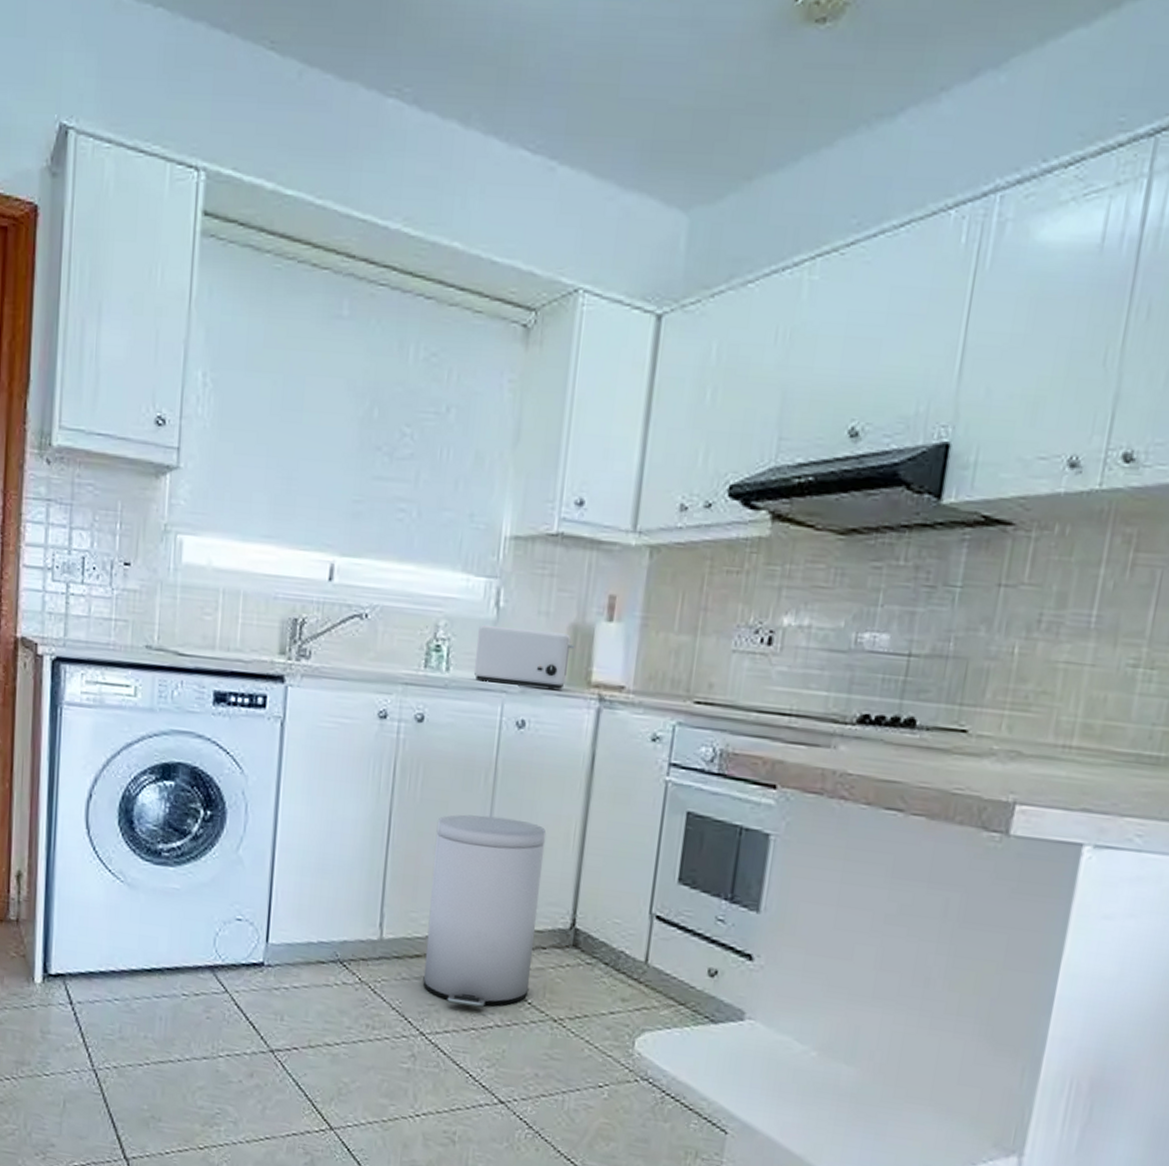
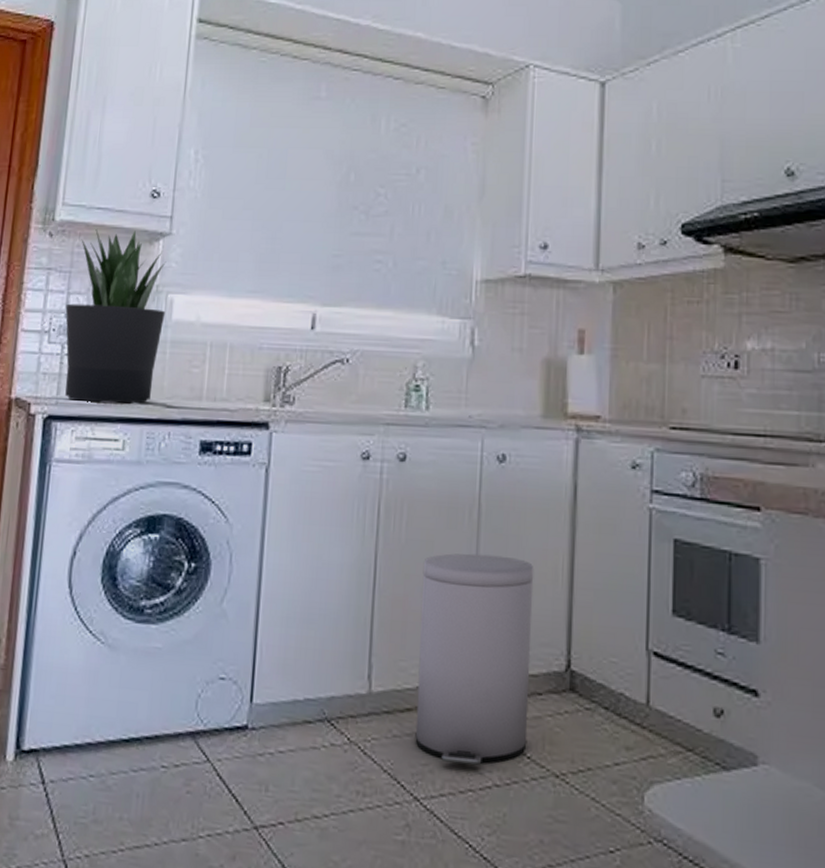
planter: none [68,457,175,650] -> present [65,228,166,404]
toaster: present [473,624,575,690] -> none [452,363,549,423]

